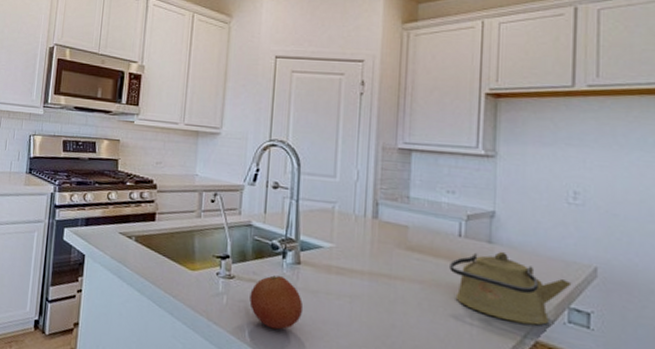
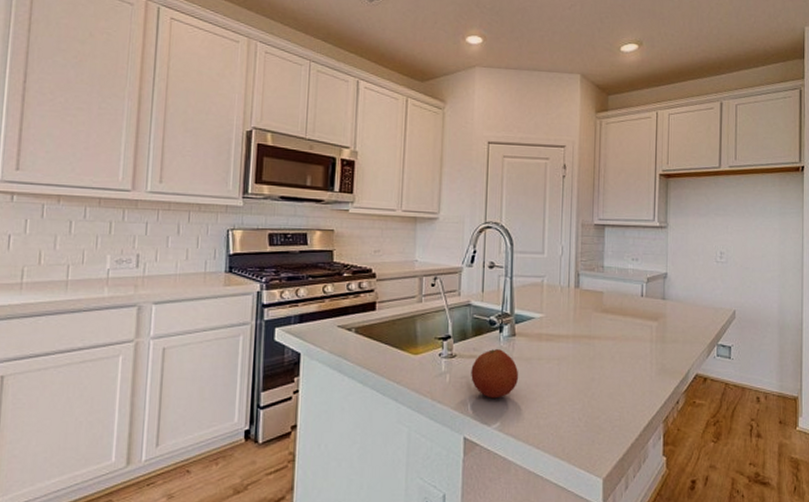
kettle: present [449,251,572,326] -> none [635,305,719,362]

